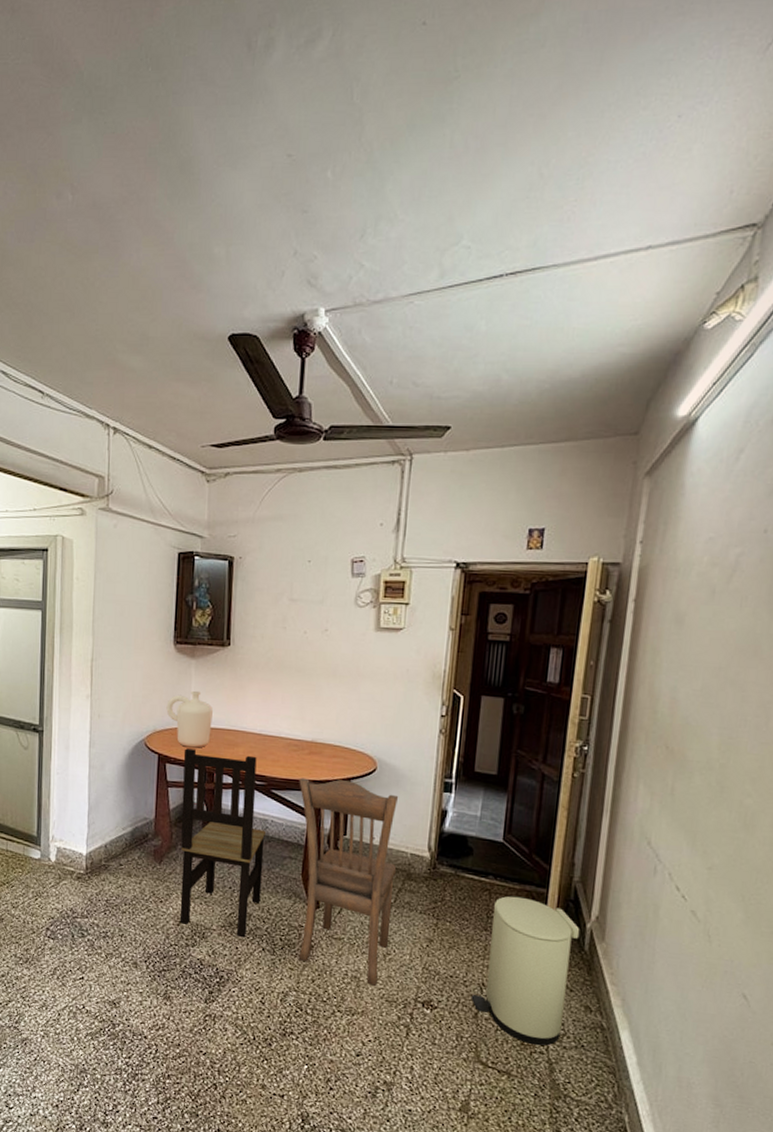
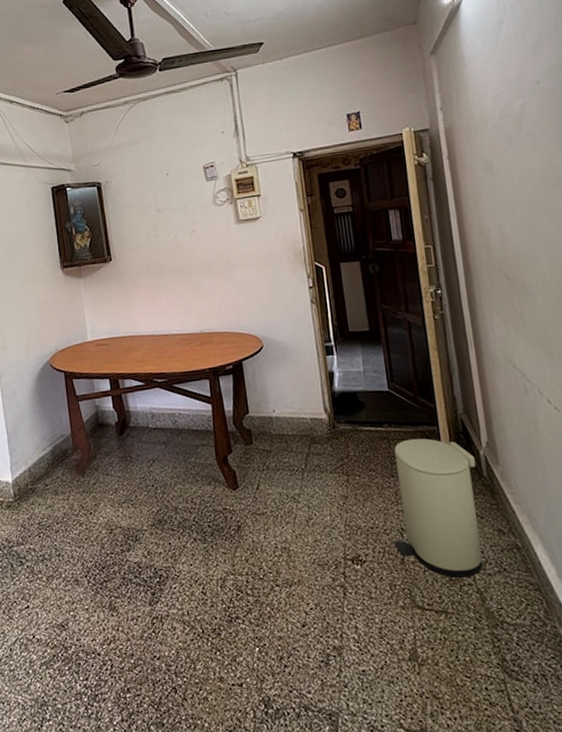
water jug: present [166,690,213,748] -> none [64,306,109,361]
dining chair: present [179,748,267,938] -> none [87,356,183,532]
dining chair: present [299,778,399,986] -> none [196,362,309,553]

